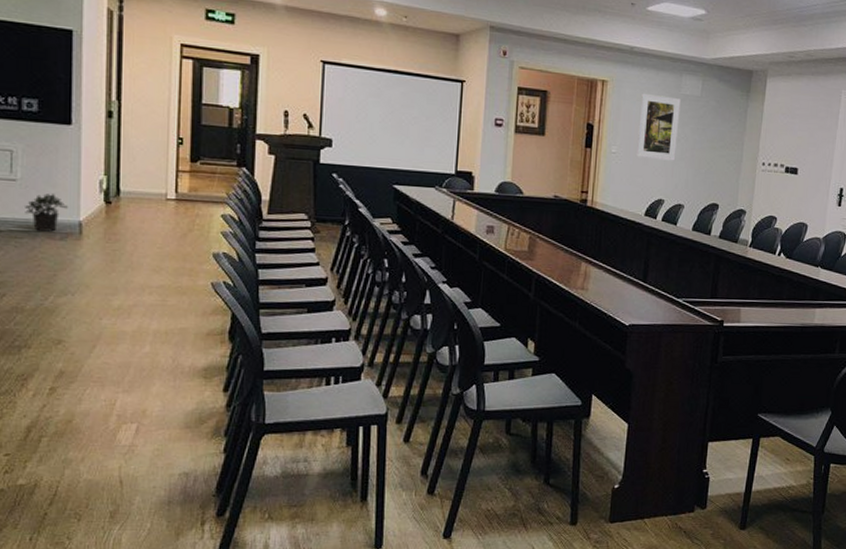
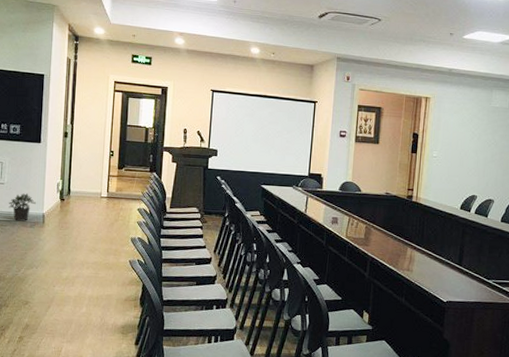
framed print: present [635,93,681,161] -> none [453,106,491,163]

